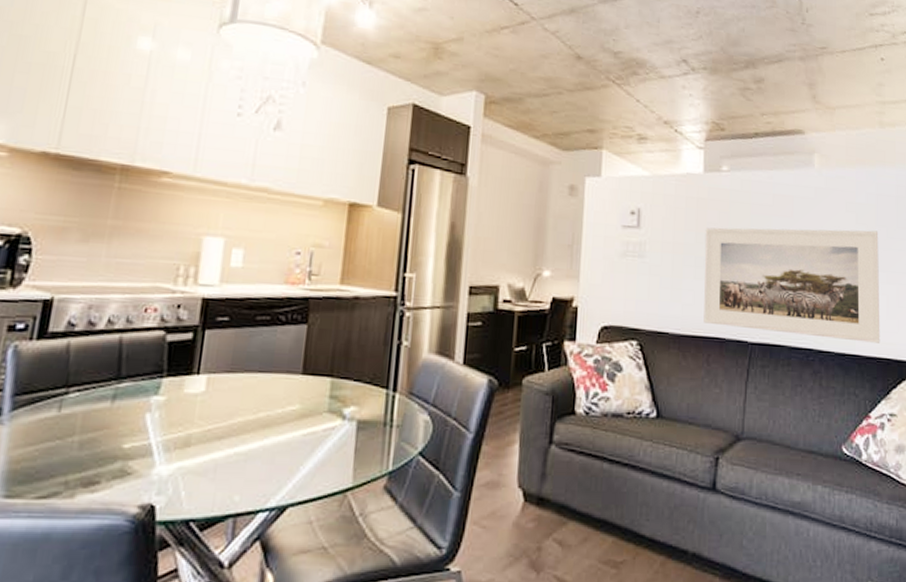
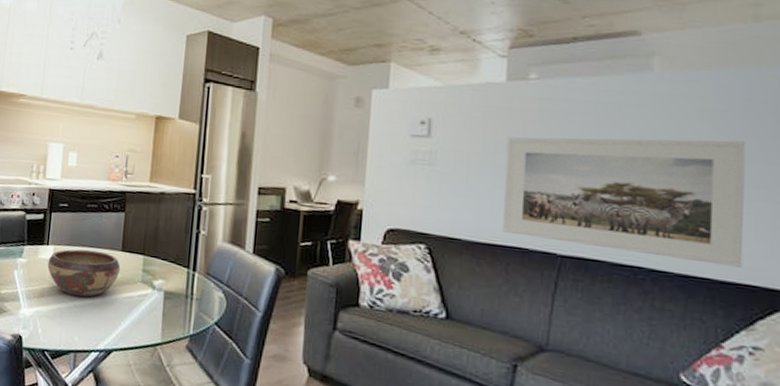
decorative bowl: none [196,376,301,441] -> present [47,249,121,298]

